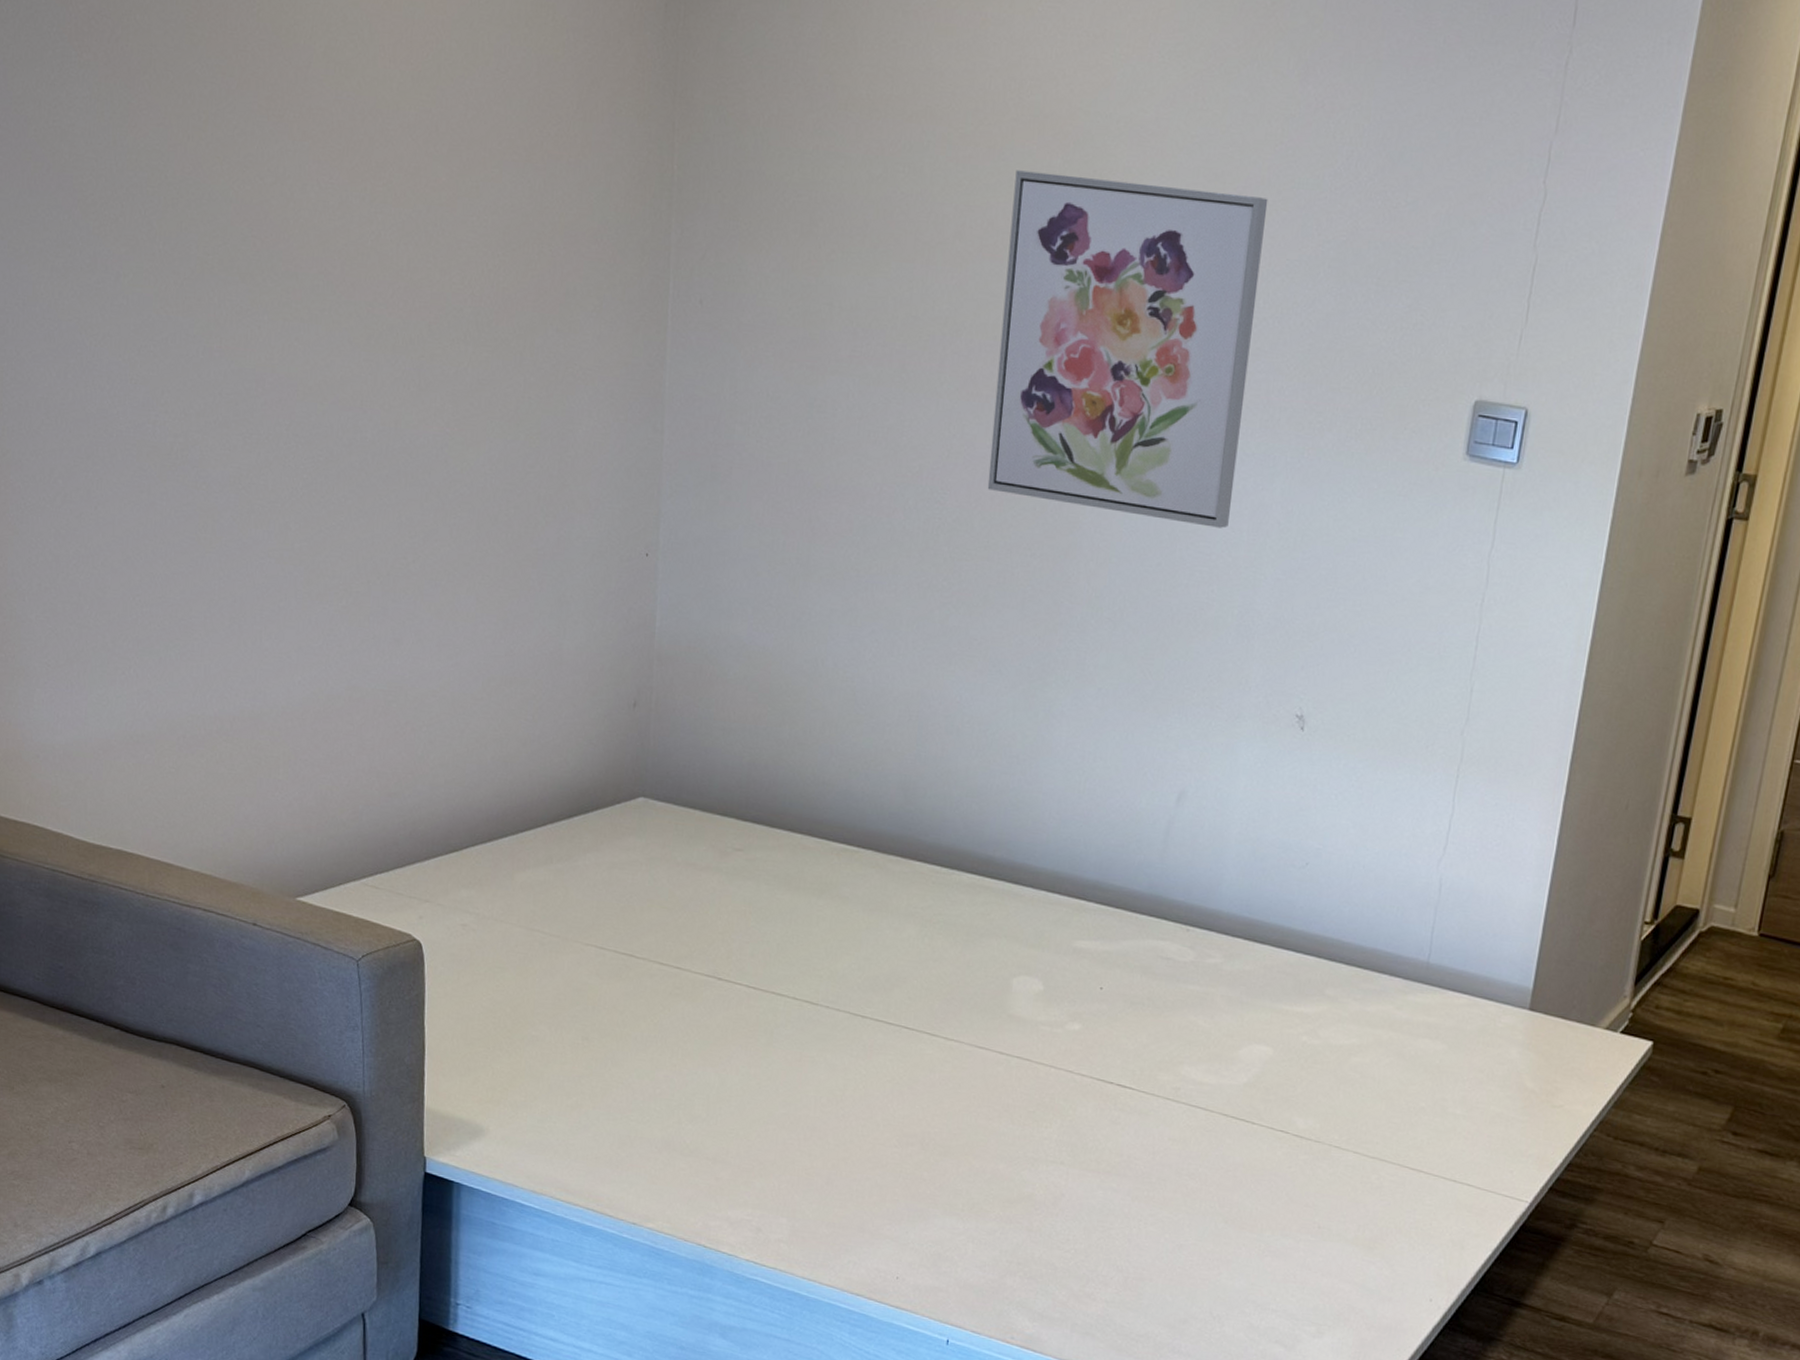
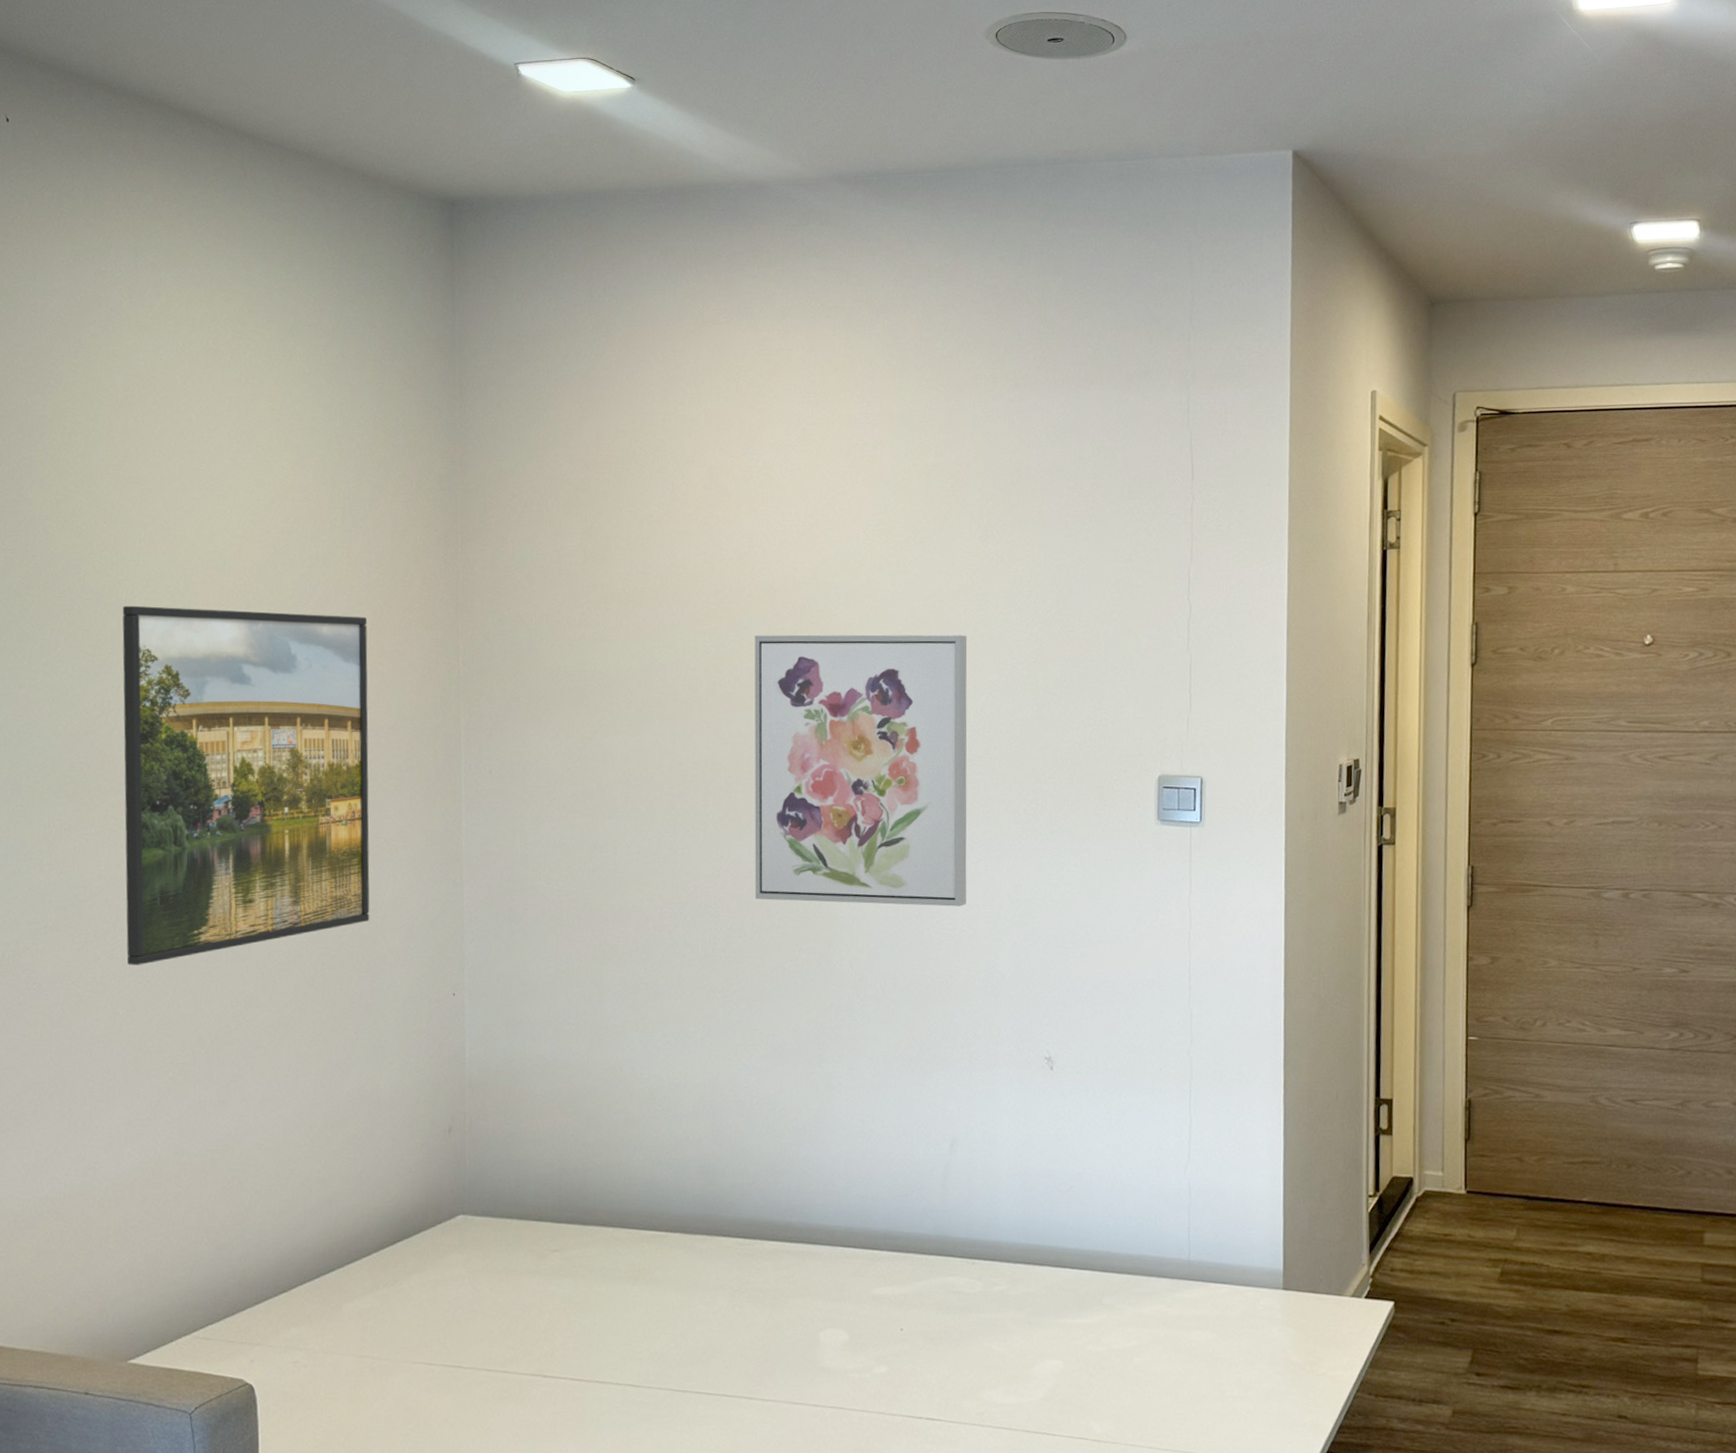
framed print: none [300,52,573,478] -> present [122,605,370,965]

